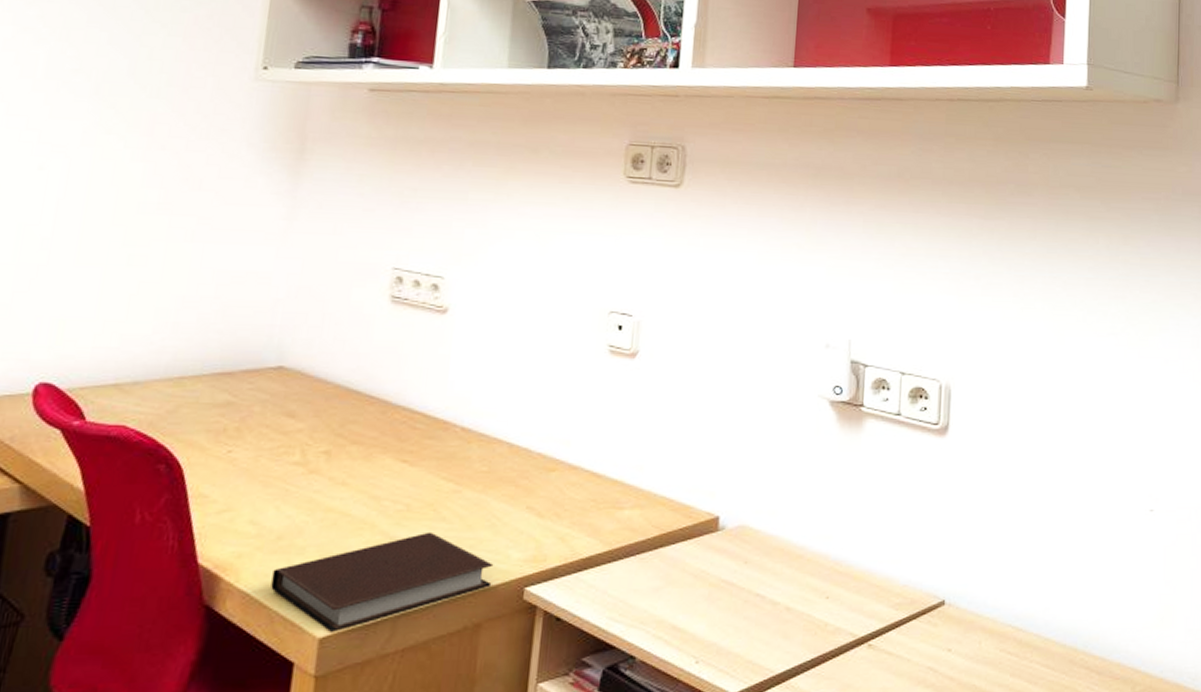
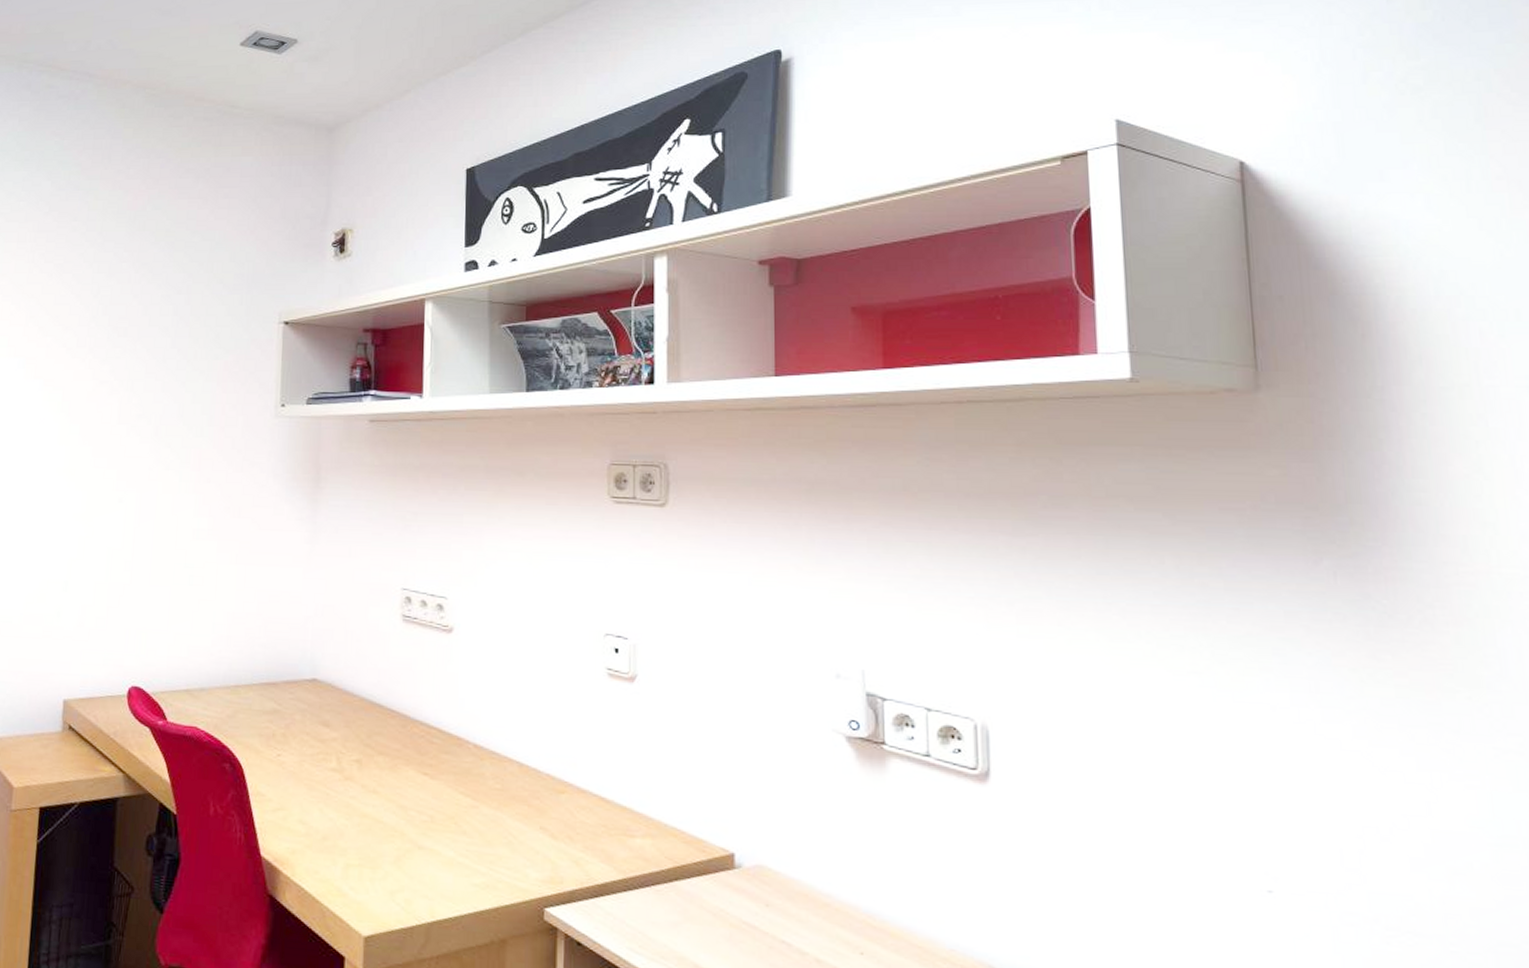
notebook: present [271,531,494,632] -> none [321,844,514,932]

